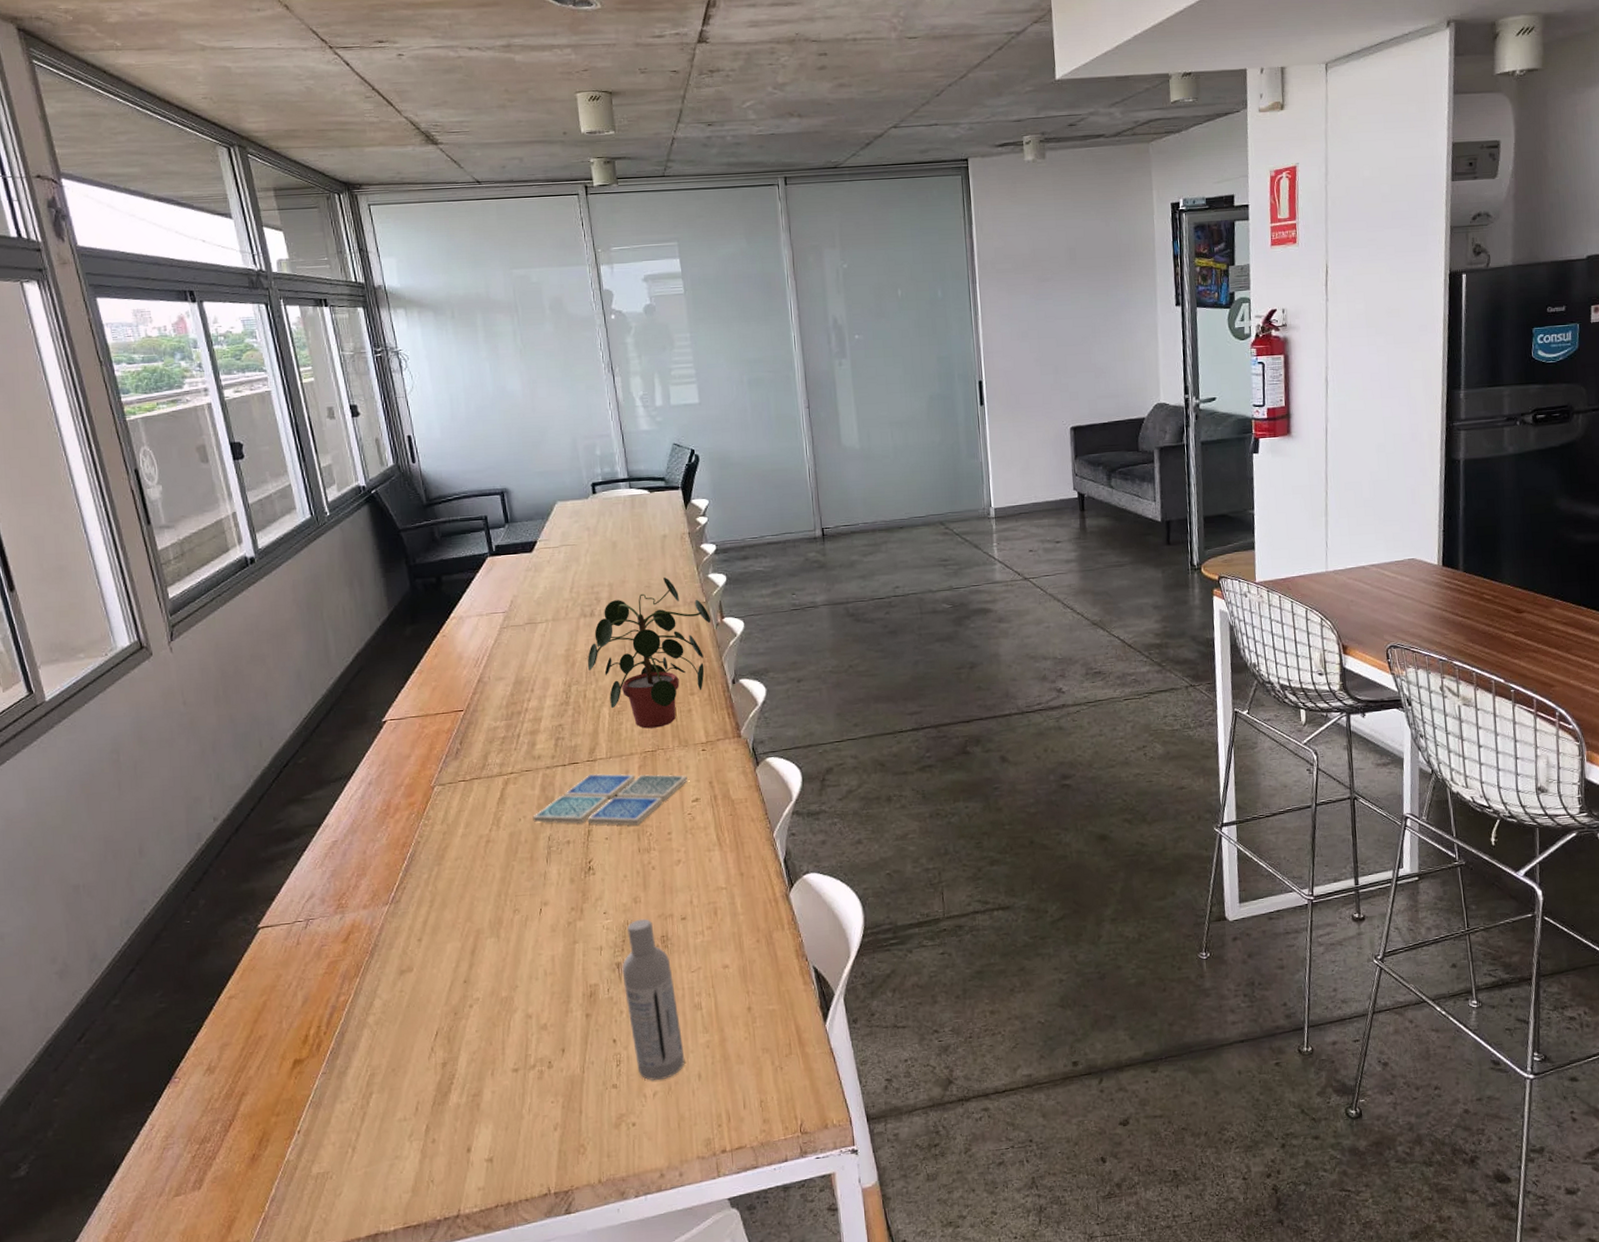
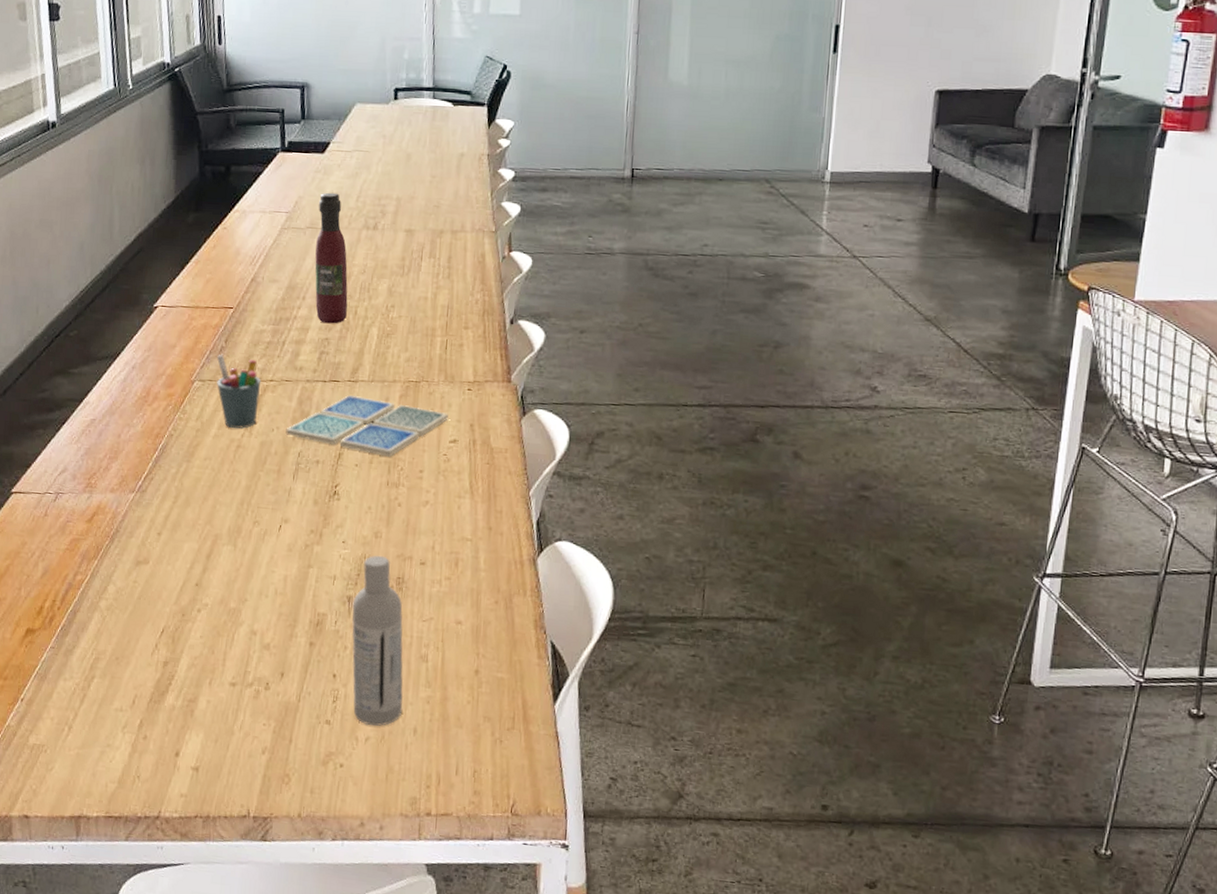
pen holder: none [453,756,503,825] -> present [216,354,261,429]
wine bottle: none [534,587,577,711] -> present [314,192,348,324]
potted plant: present [587,576,711,729] -> none [362,198,498,358]

